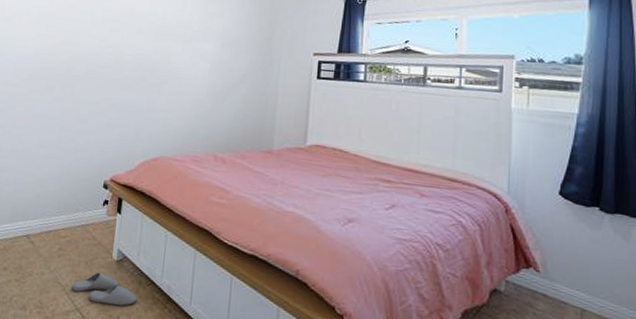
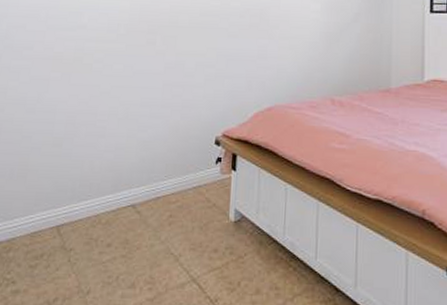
slippers: present [71,272,137,307] -> none [186,236,259,271]

